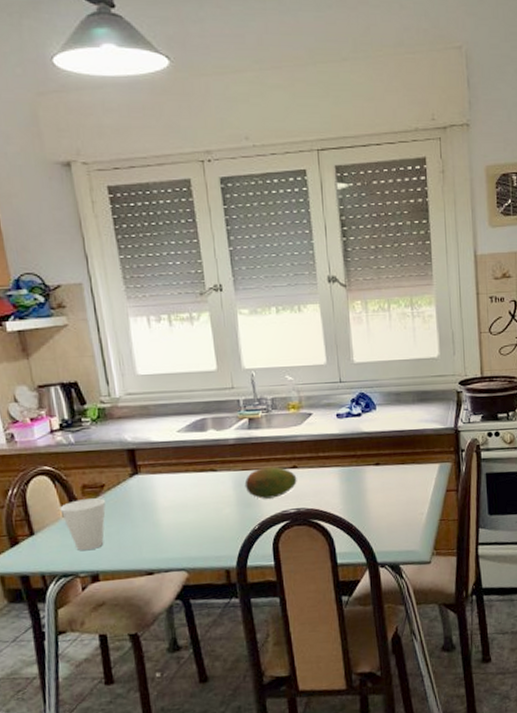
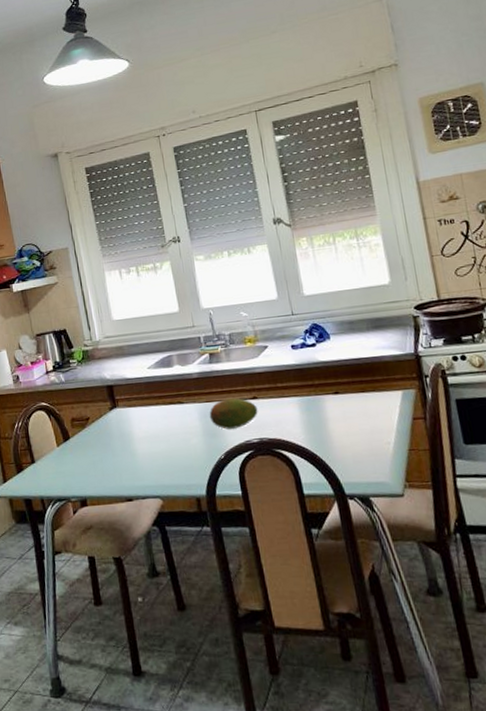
cup: present [60,498,106,551] -> none [54,430,91,478]

